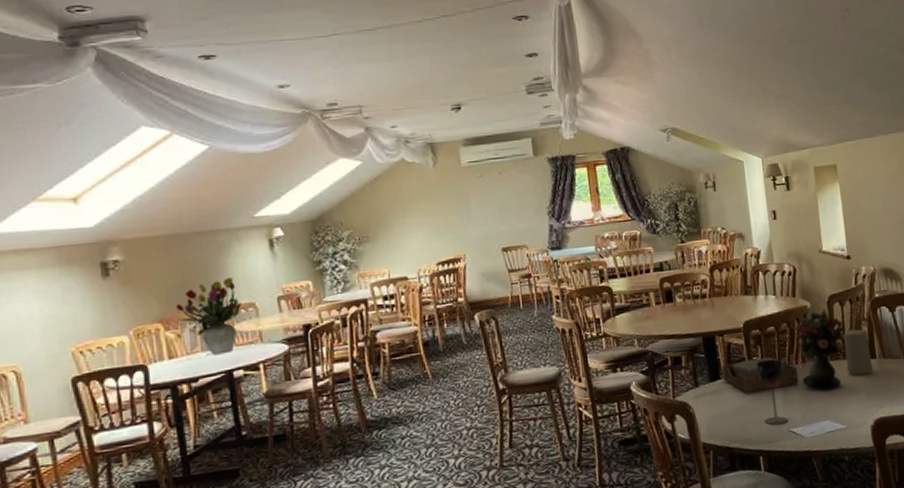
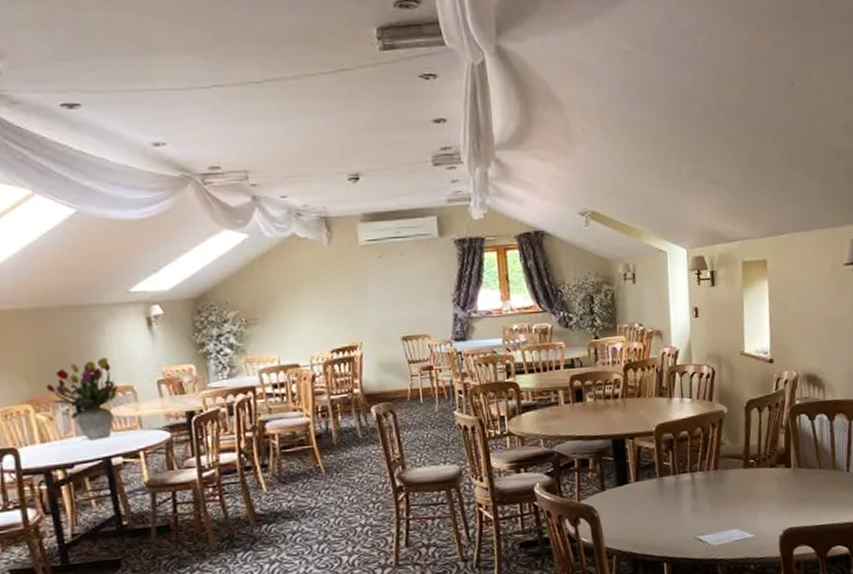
napkin holder: present [721,356,799,393] -> none [629,462,710,499]
wineglass: present [756,359,789,425] -> none [667,465,696,532]
bouquet: present [792,309,845,391] -> none [707,414,761,499]
candle: present [843,329,873,376] -> none [759,437,787,485]

